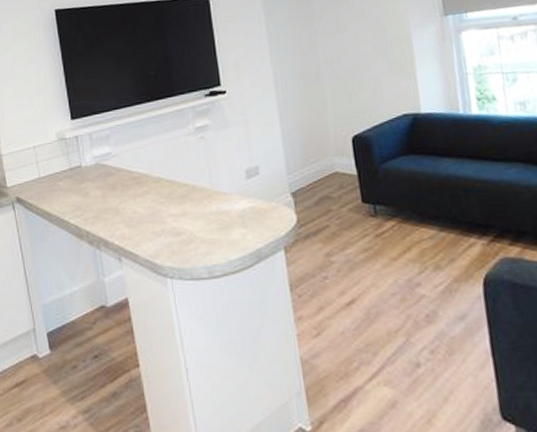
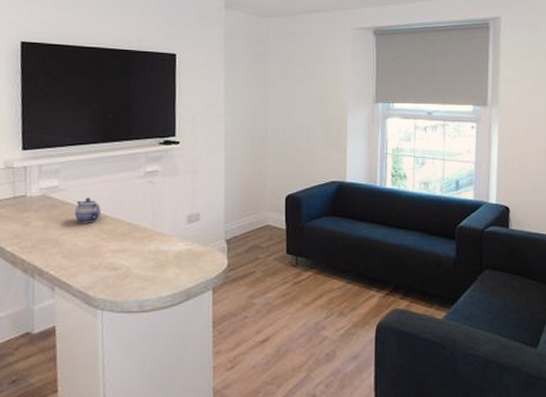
teapot: none [129,161,156,189] -> present [74,197,101,223]

